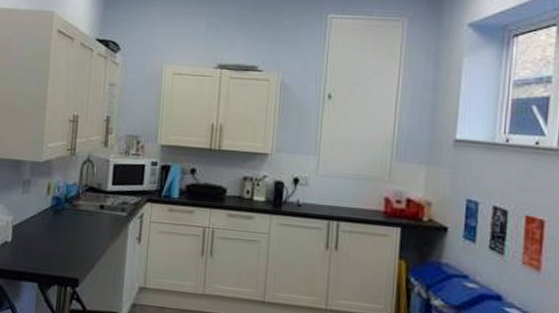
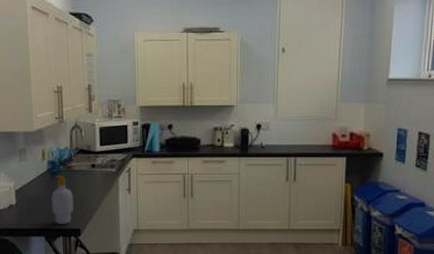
soap bottle: none [50,214,76,272] -> present [50,176,74,224]

